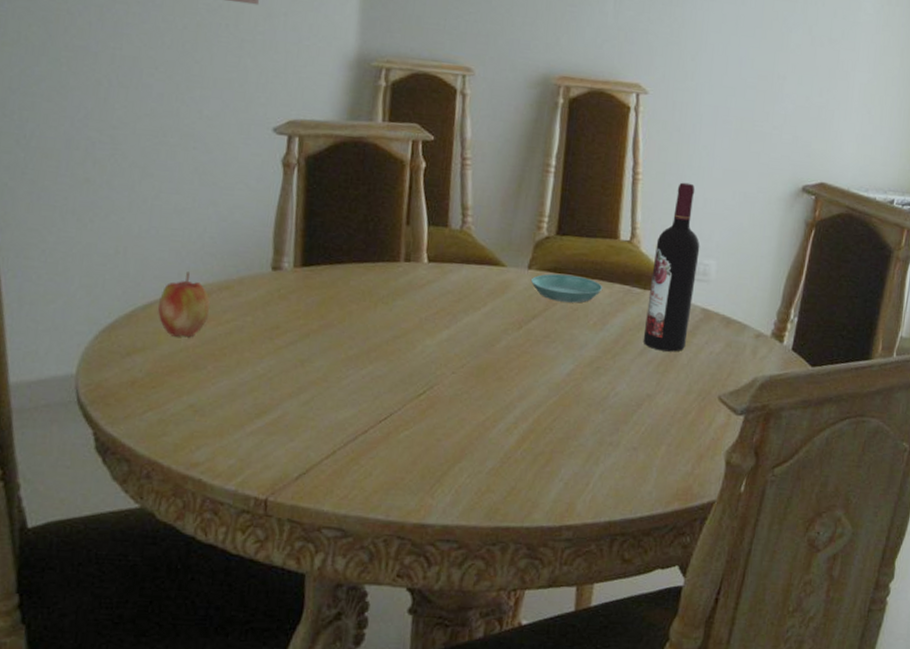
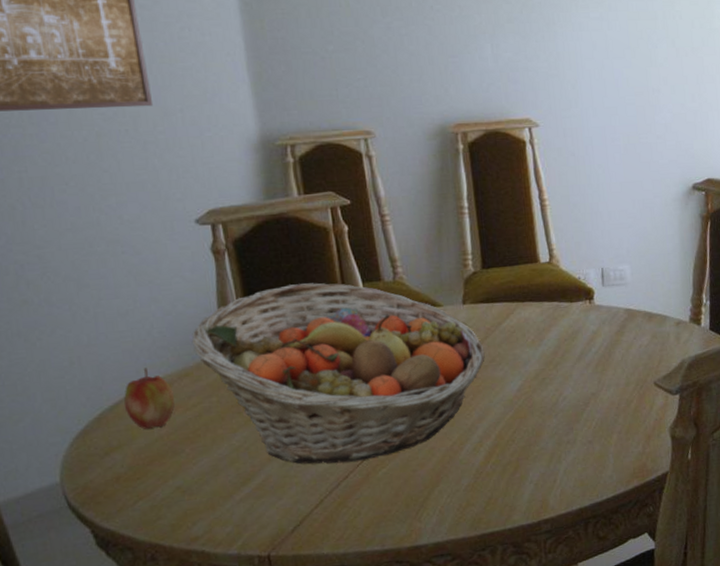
fruit basket: none [240,213,541,417] -> present [191,282,485,464]
saucer: present [531,274,603,303] -> none [468,302,534,328]
wine bottle: present [642,182,700,352] -> none [573,200,617,354]

